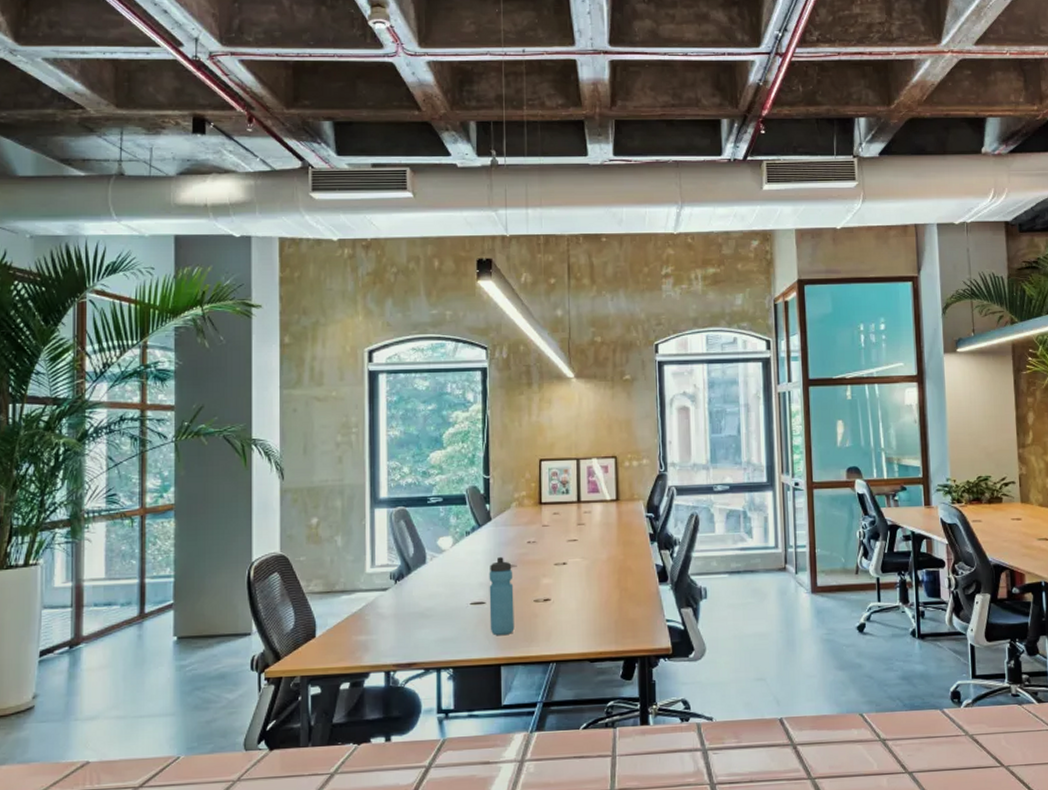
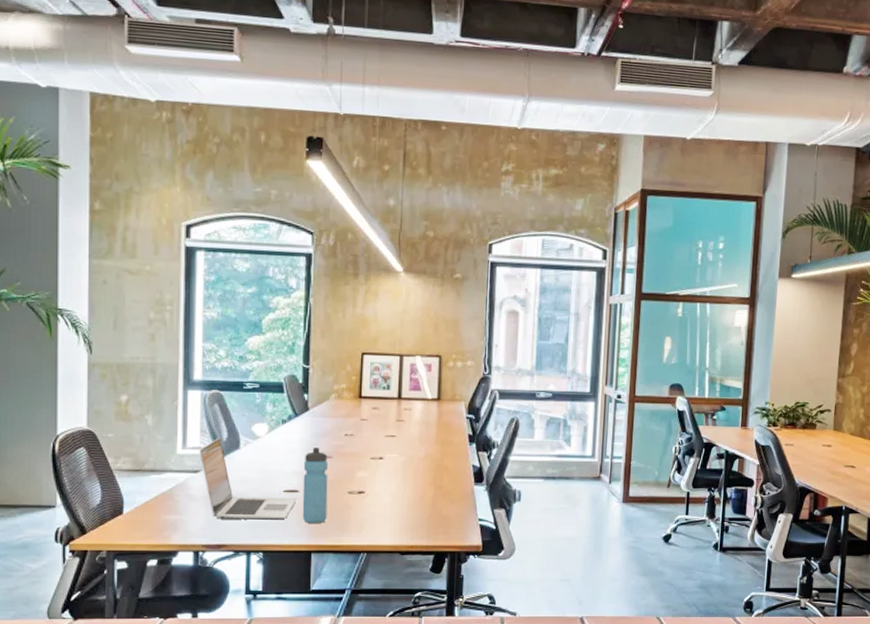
laptop: none [387,553,484,637] -> present [199,437,297,520]

